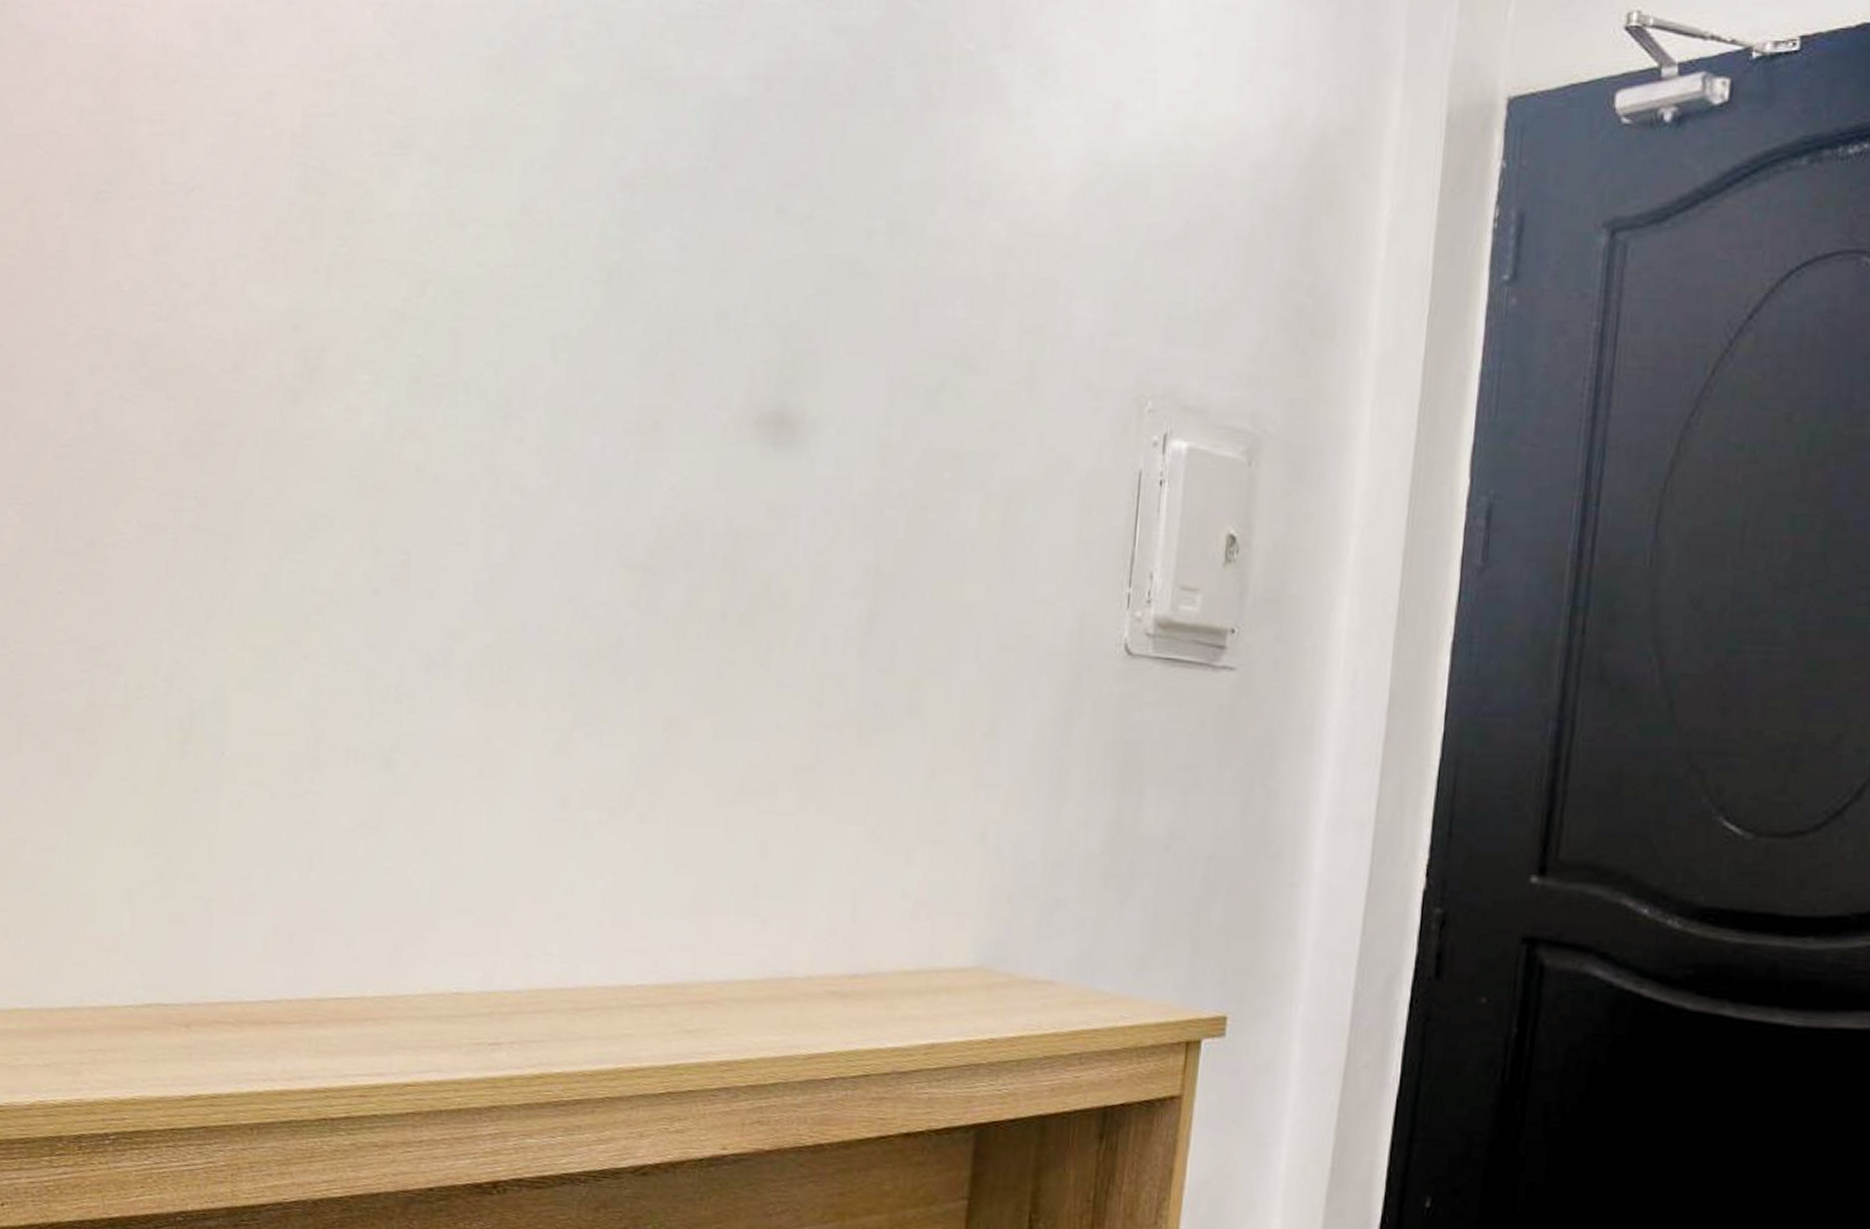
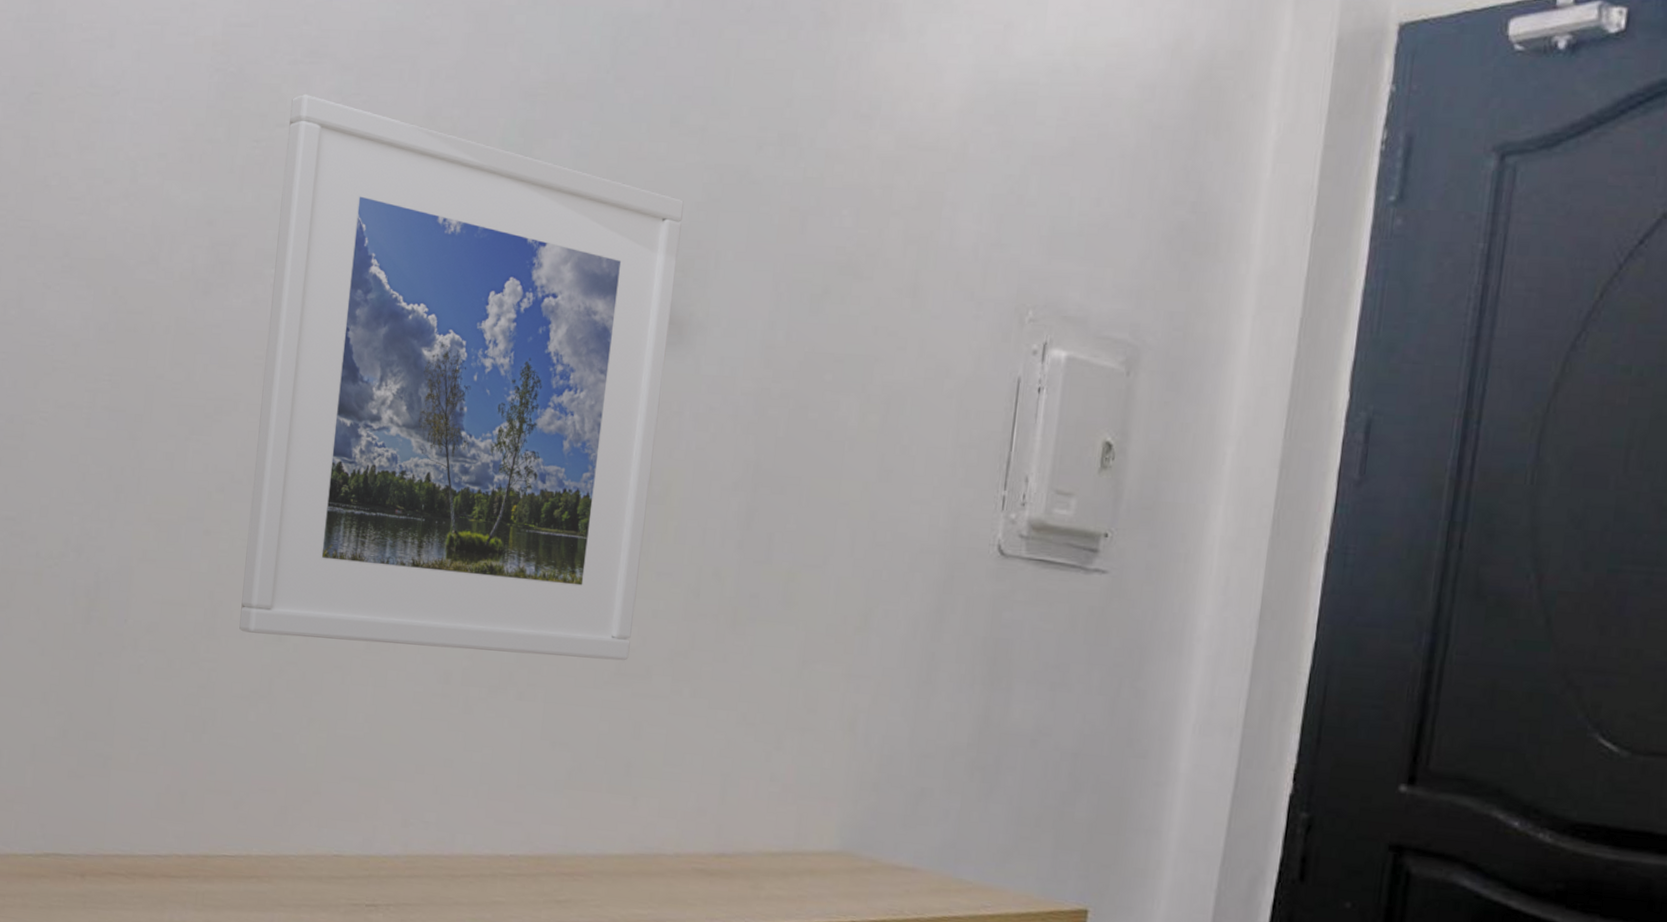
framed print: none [344,187,792,778] -> present [239,93,684,661]

